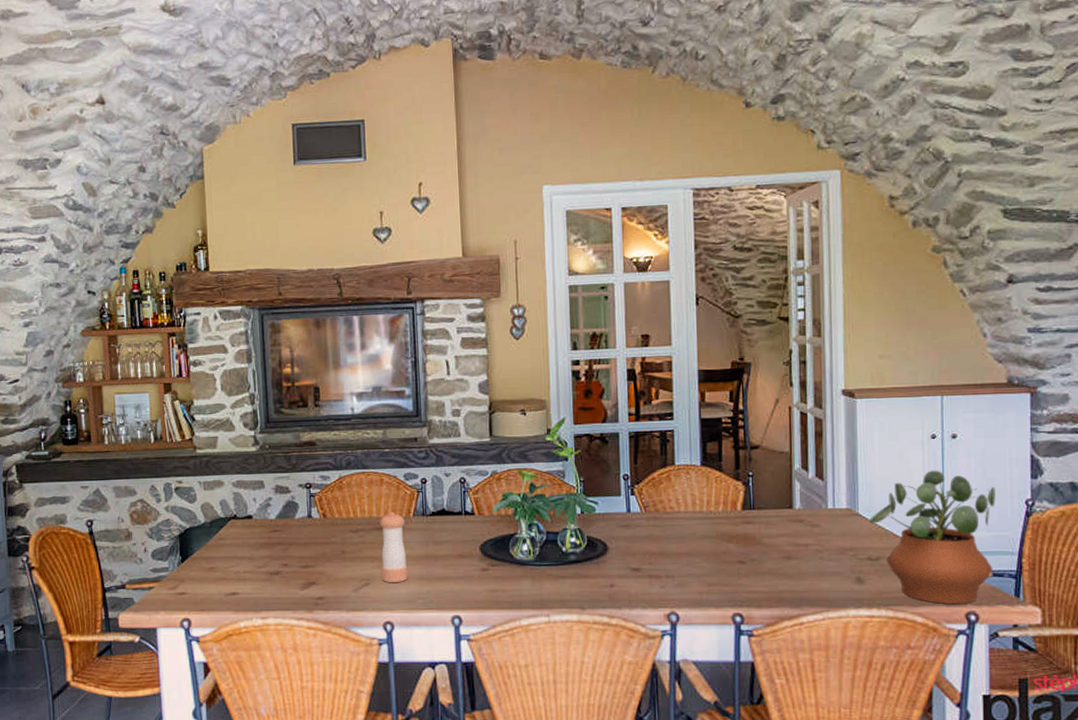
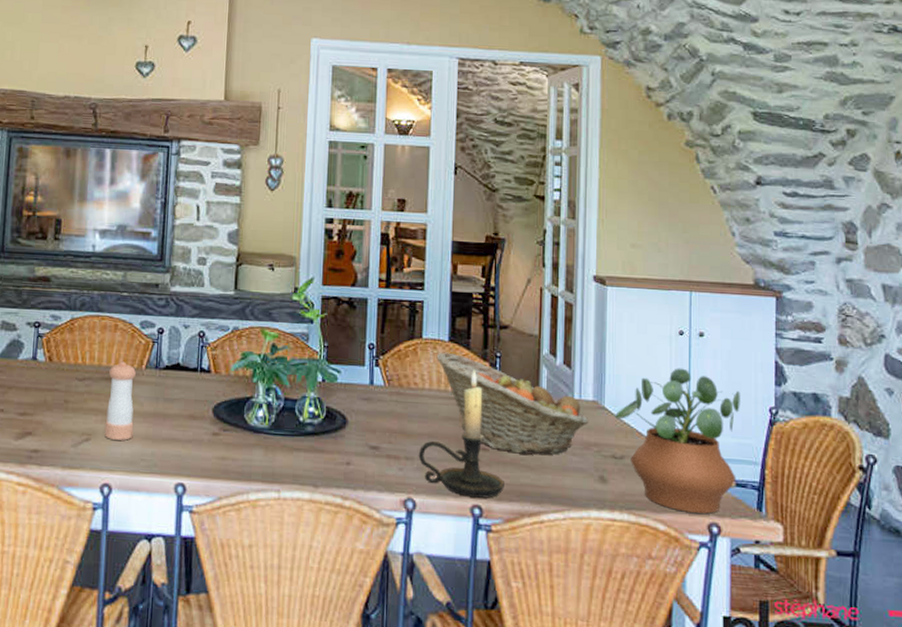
candle holder: none [678,489,763,607] -> present [418,369,504,498]
fruit basket: none [690,476,844,564] -> present [436,352,589,455]

